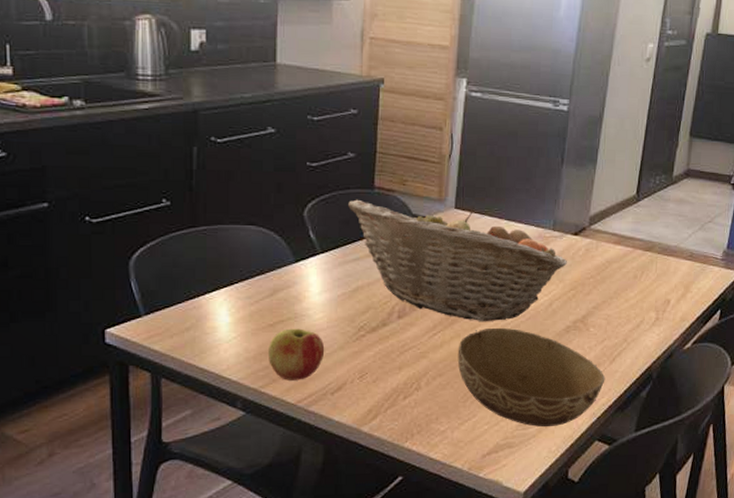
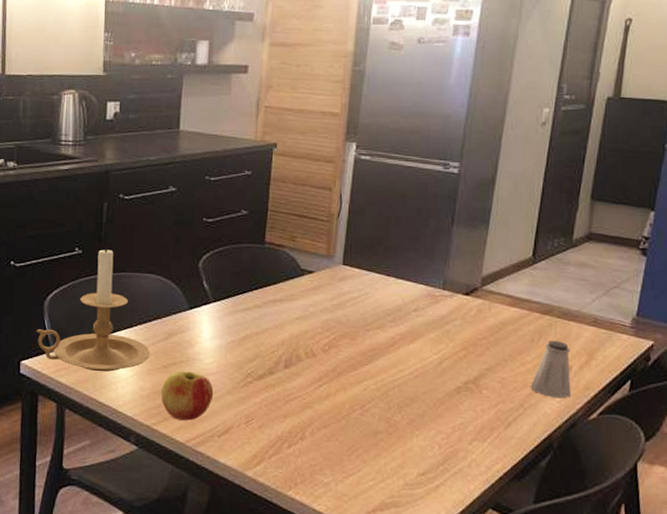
candle holder: none [121,194,254,336] -> present [36,245,150,372]
fruit basket: present [348,199,567,322] -> none [240,253,458,377]
bowl: present [457,327,606,428] -> none [343,383,500,490]
saltshaker: none [633,276,669,331] -> present [530,341,571,398]

